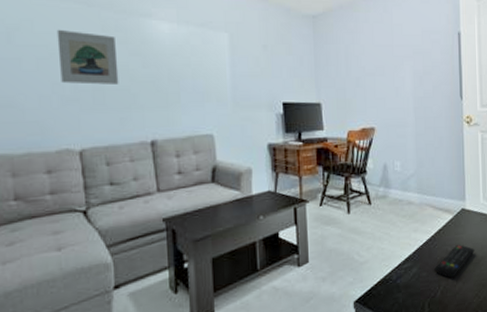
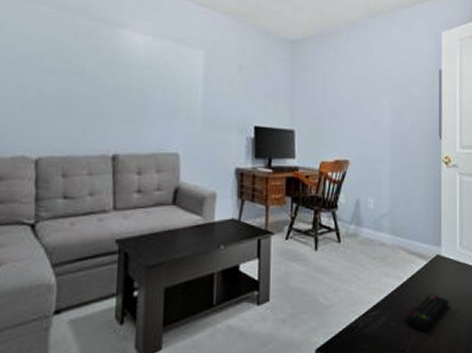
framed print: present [56,29,119,85] -> none [25,31,87,93]

